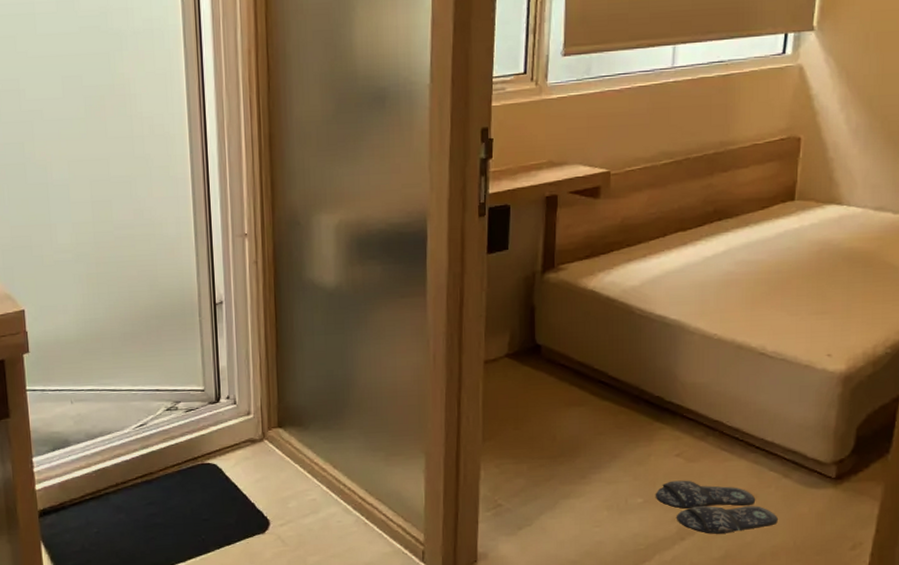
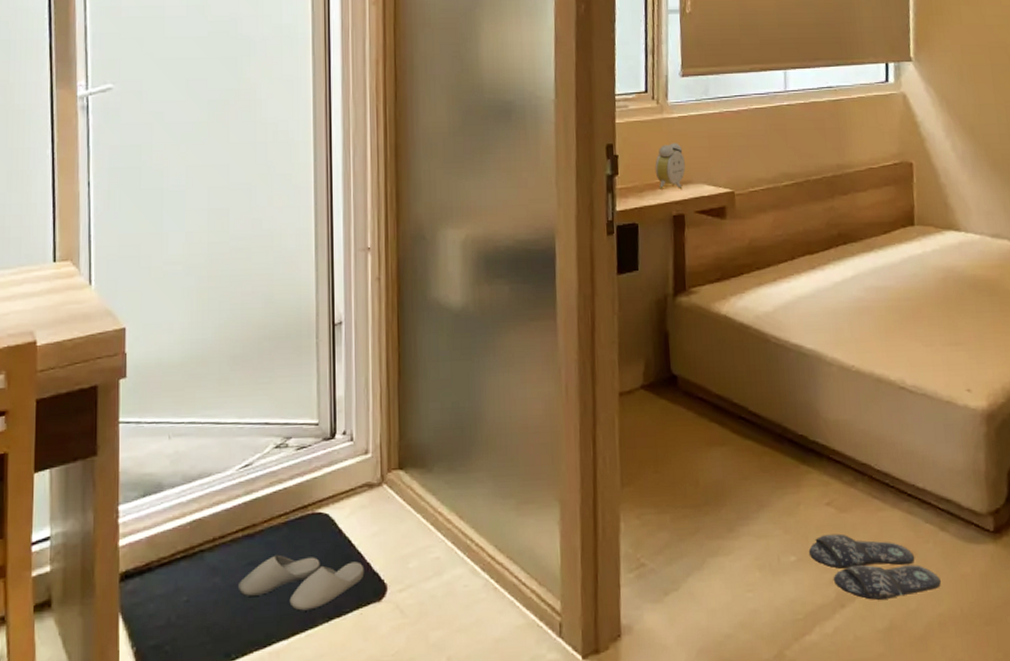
slippers: none [141,496,250,541] -> present [239,554,365,611]
alarm clock: none [530,124,561,171] -> present [655,143,685,190]

